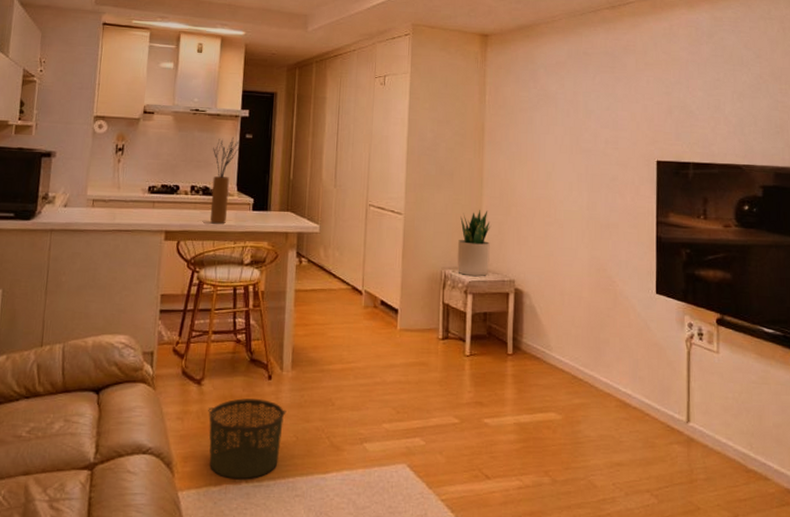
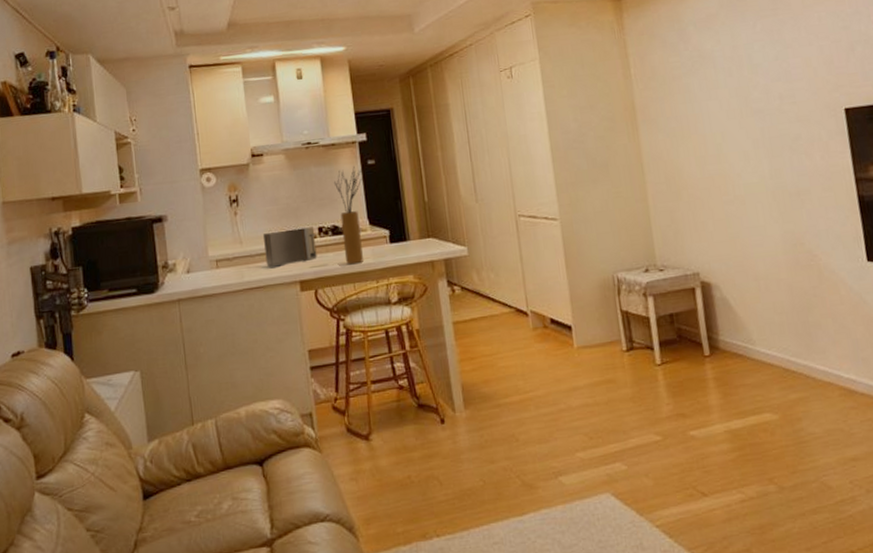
toaster: none [138,182,188,215] -> present [262,227,317,267]
basket: present [208,398,287,480] -> none [382,446,468,536]
planter: present [457,210,491,277] -> none [624,199,667,276]

